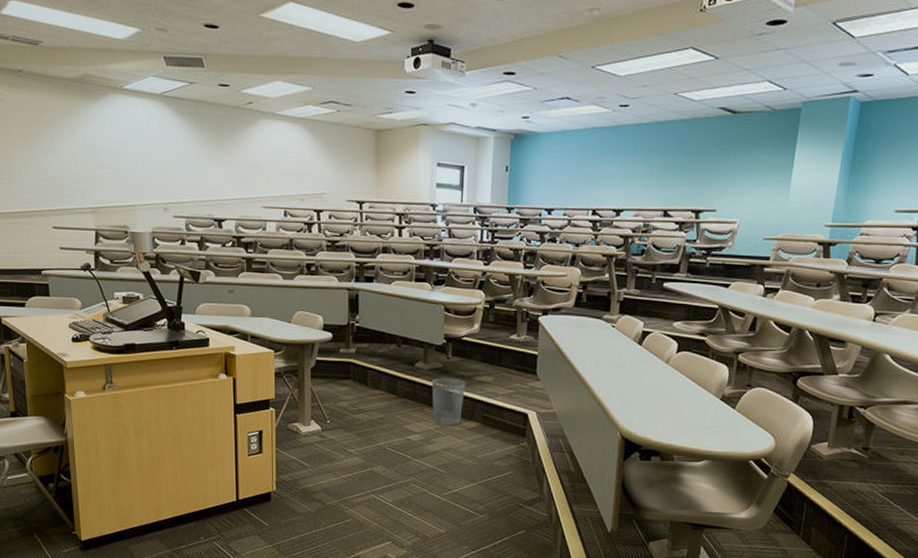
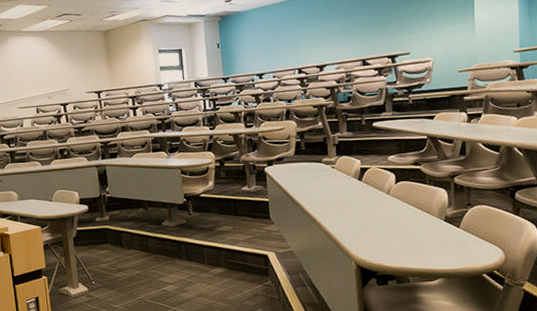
wastebasket: present [431,377,466,426] -> none [178,231,209,275]

